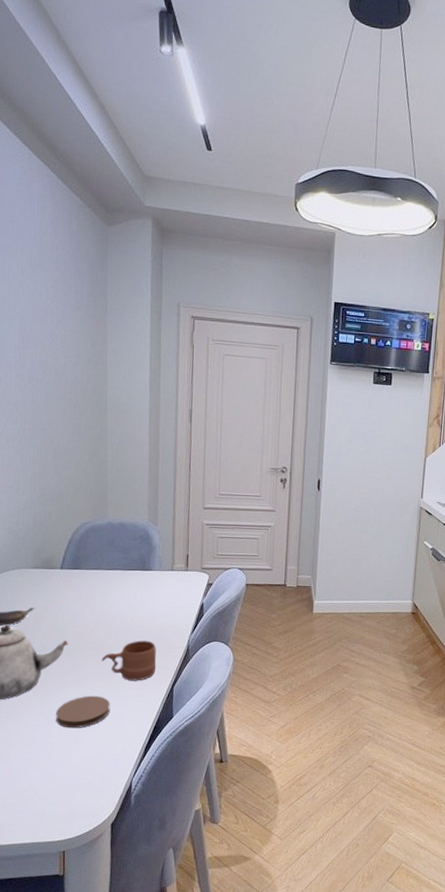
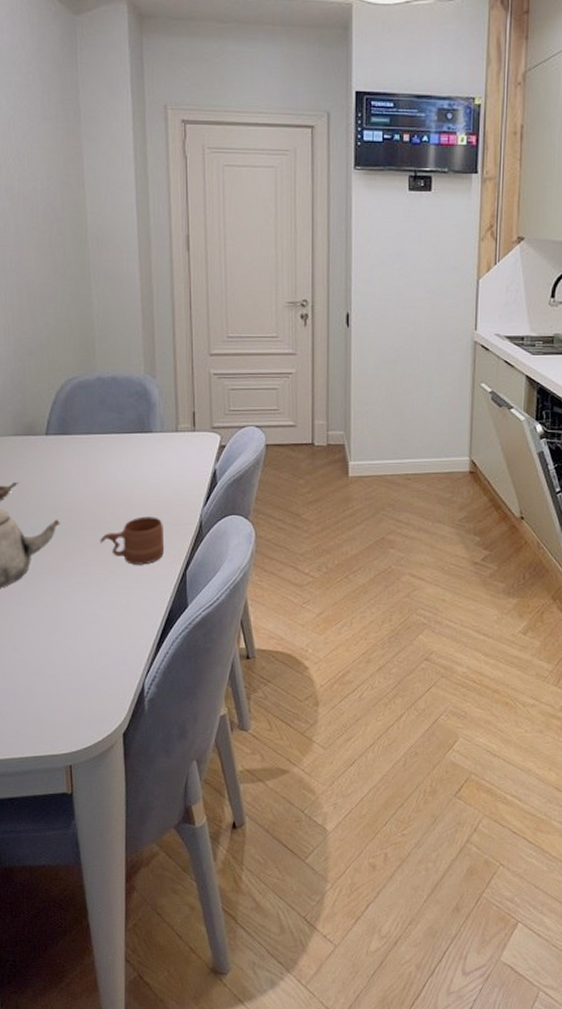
coaster: present [56,695,110,729] -> none [51,583,113,623]

